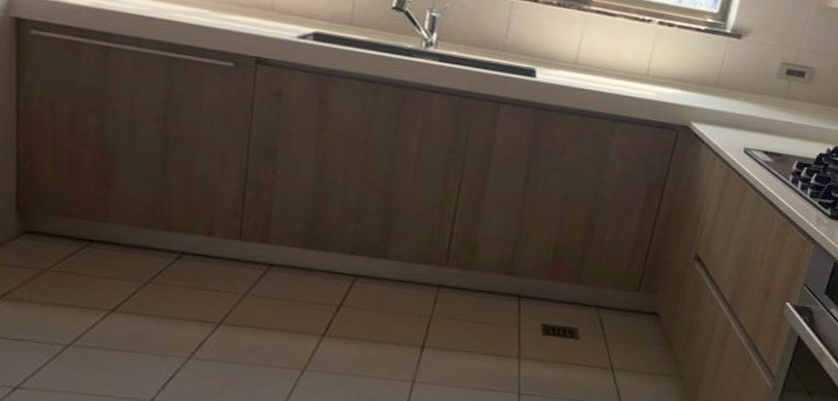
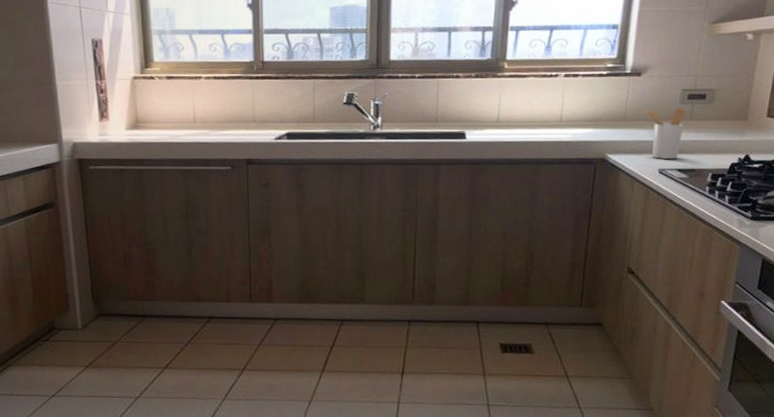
utensil holder: none [739,77,781,140] -> present [645,108,685,160]

